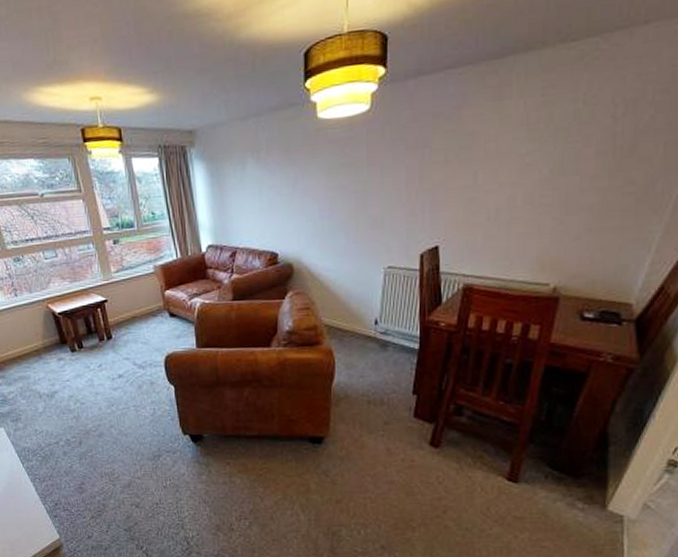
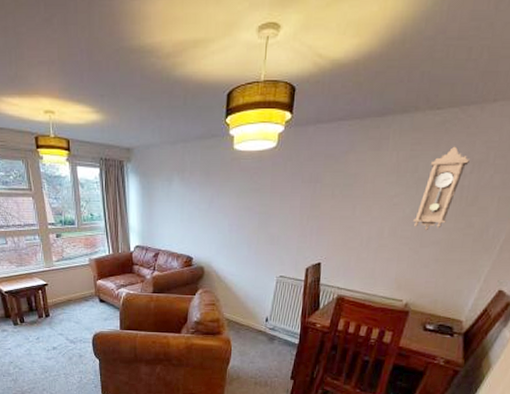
pendulum clock: none [552,84,621,194] -> present [412,146,470,231]

